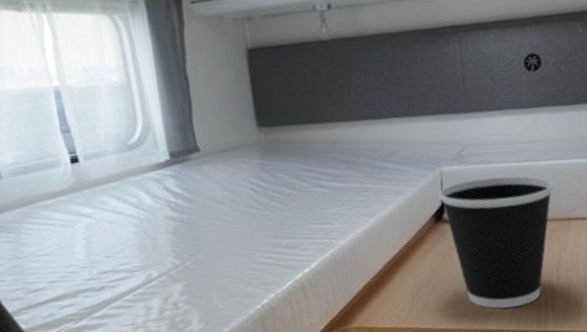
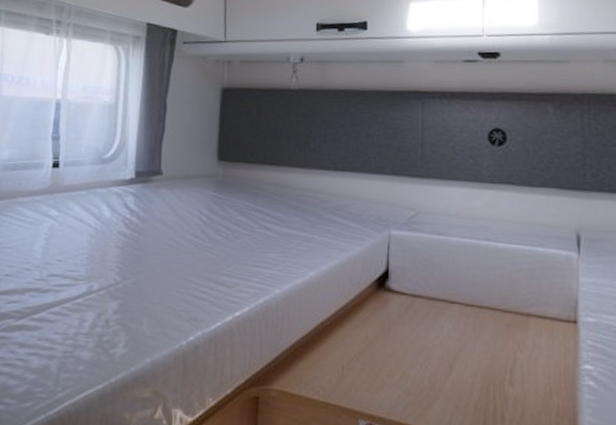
wastebasket: present [439,176,554,309] -> none [384,249,513,409]

